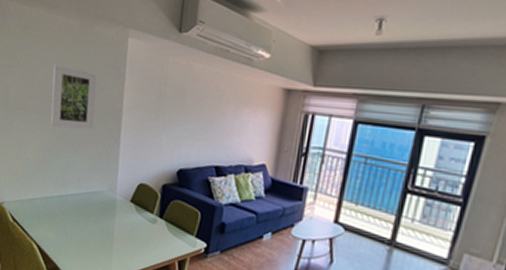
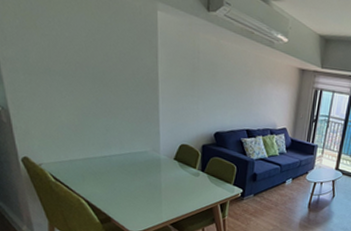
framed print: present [50,64,98,130] -> none [77,30,131,97]

